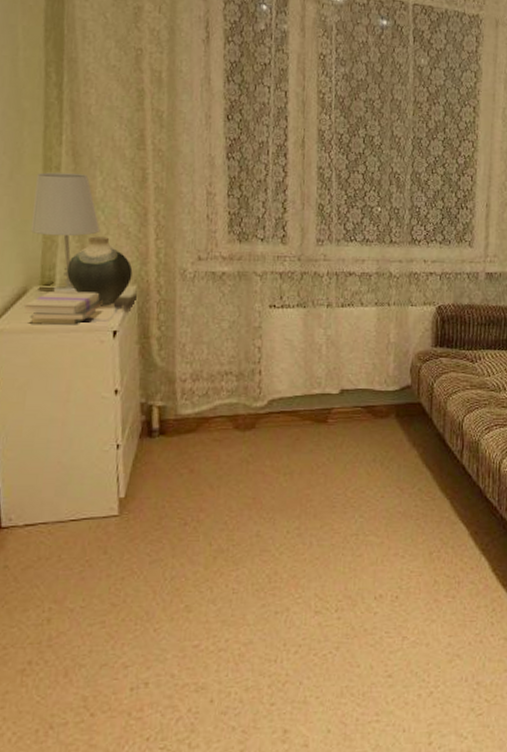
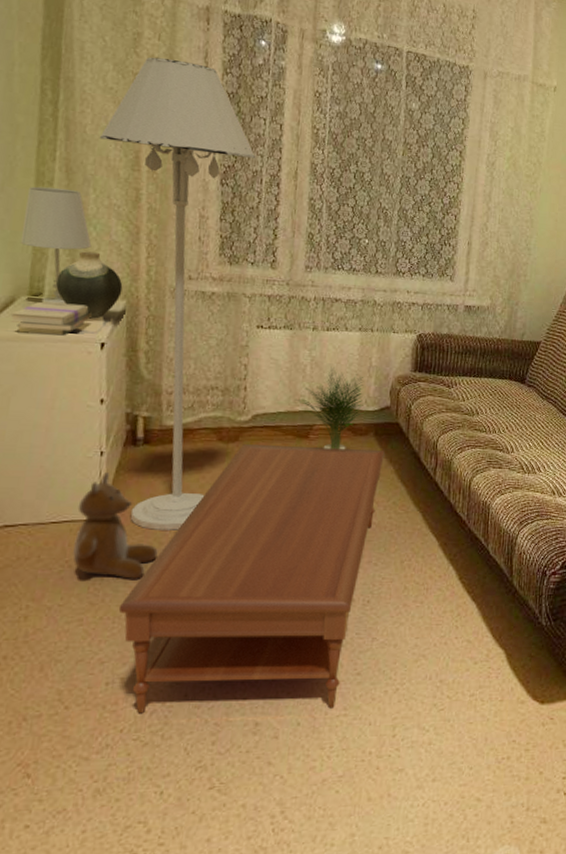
stuffed bear: none [92,465,178,578] -> present [72,471,158,579]
floor lamp: none [104,30,262,525] -> present [99,57,256,530]
coffee table: none [140,432,407,721] -> present [118,444,385,714]
potted plant: none [311,344,384,434] -> present [294,366,364,450]

